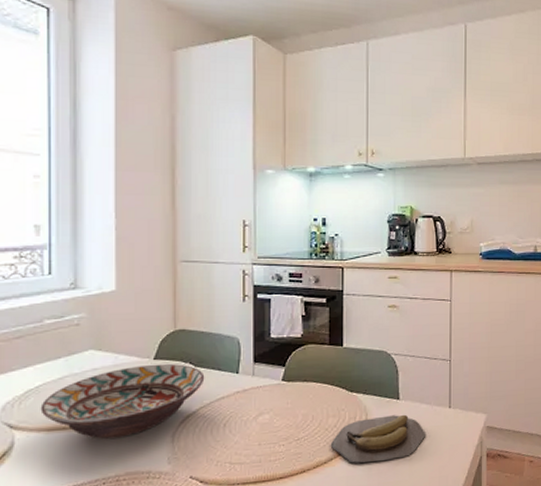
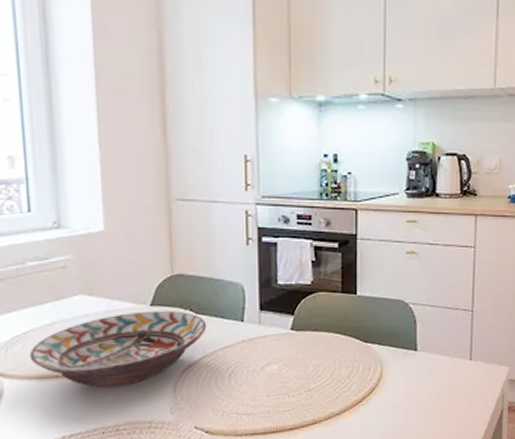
banana: present [330,414,425,464] -> none [343,366,444,415]

